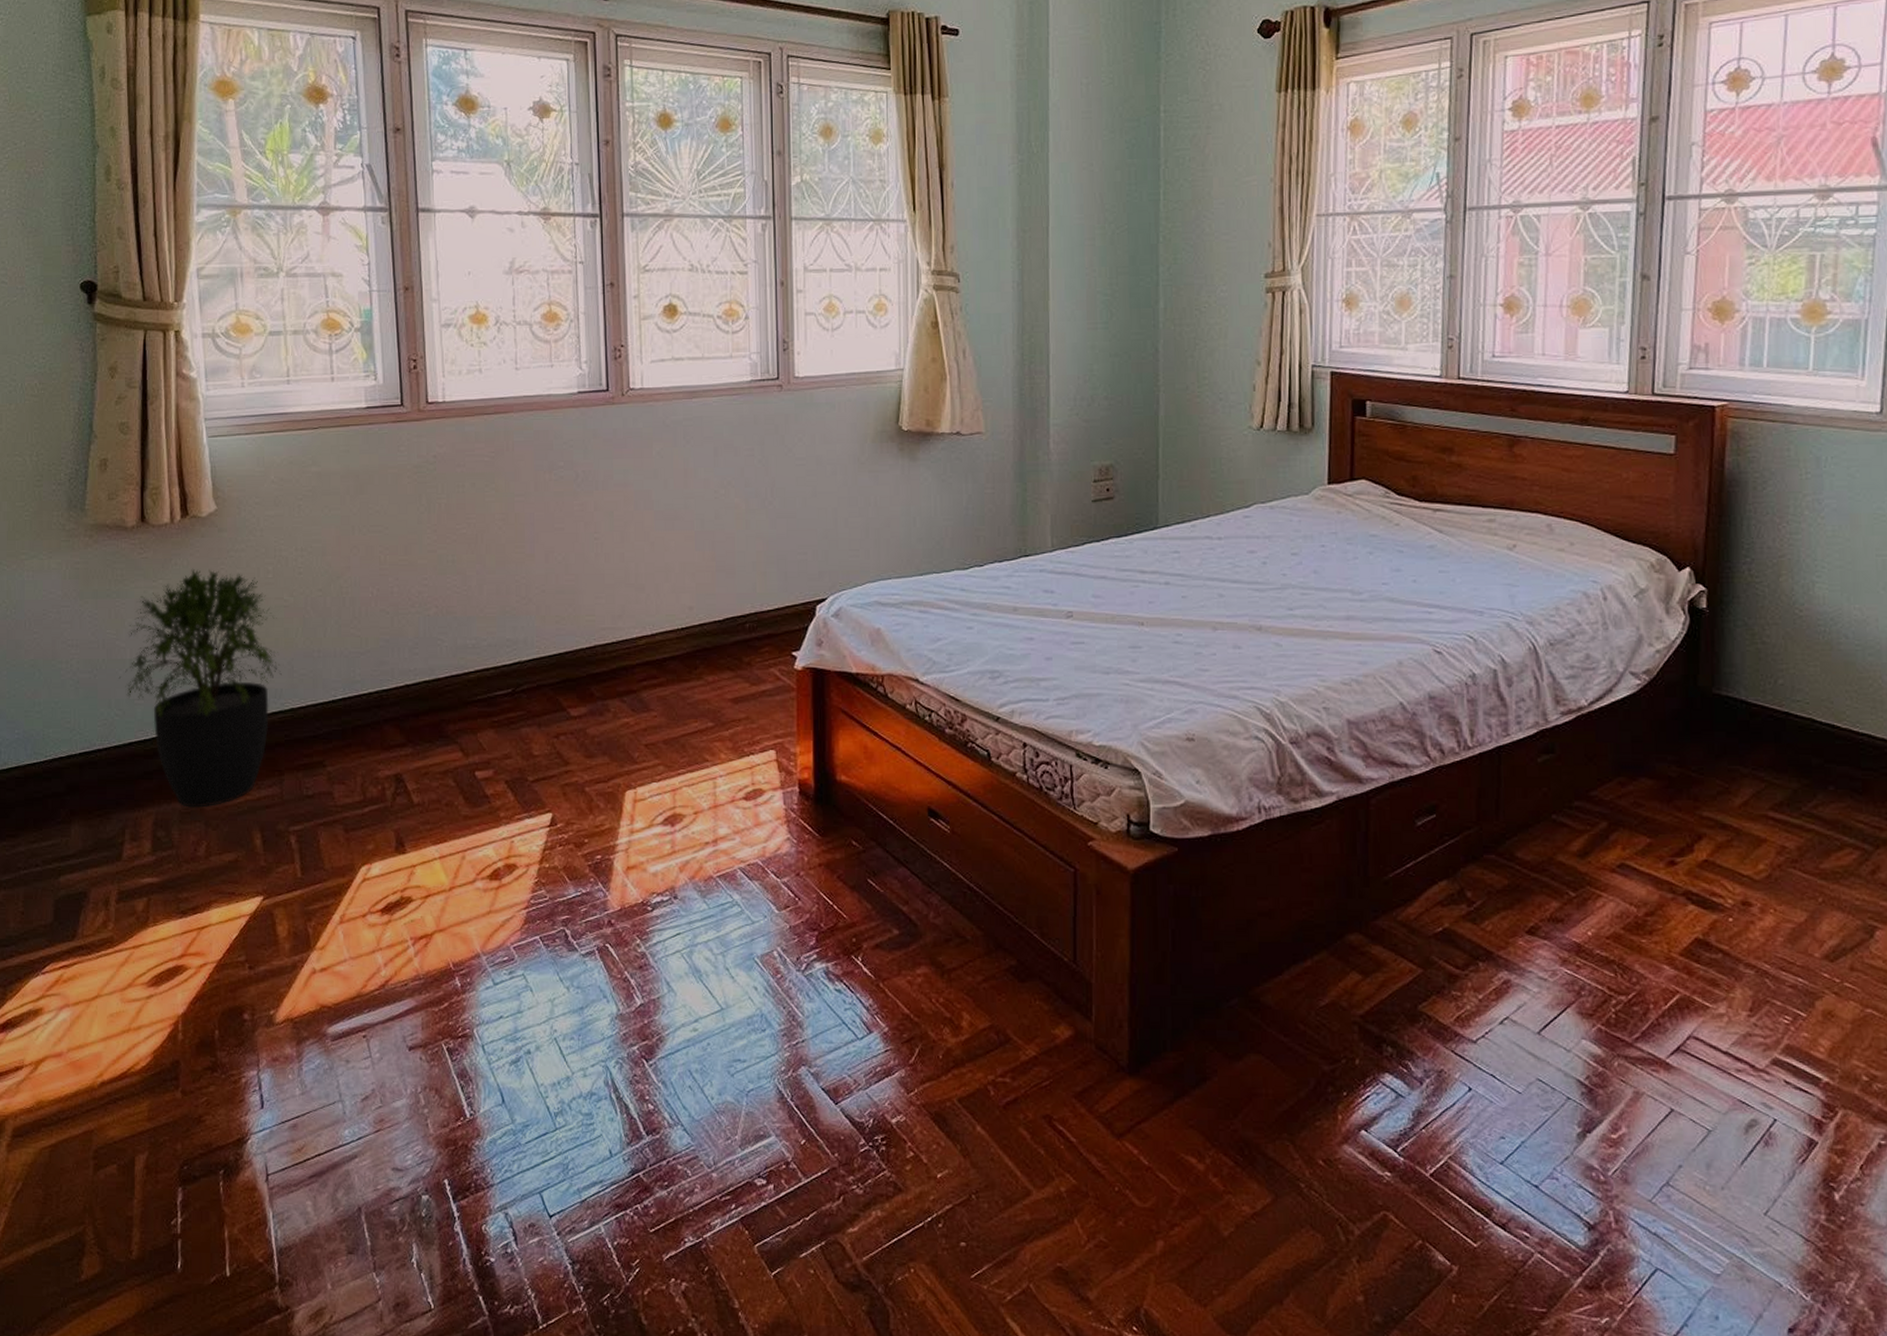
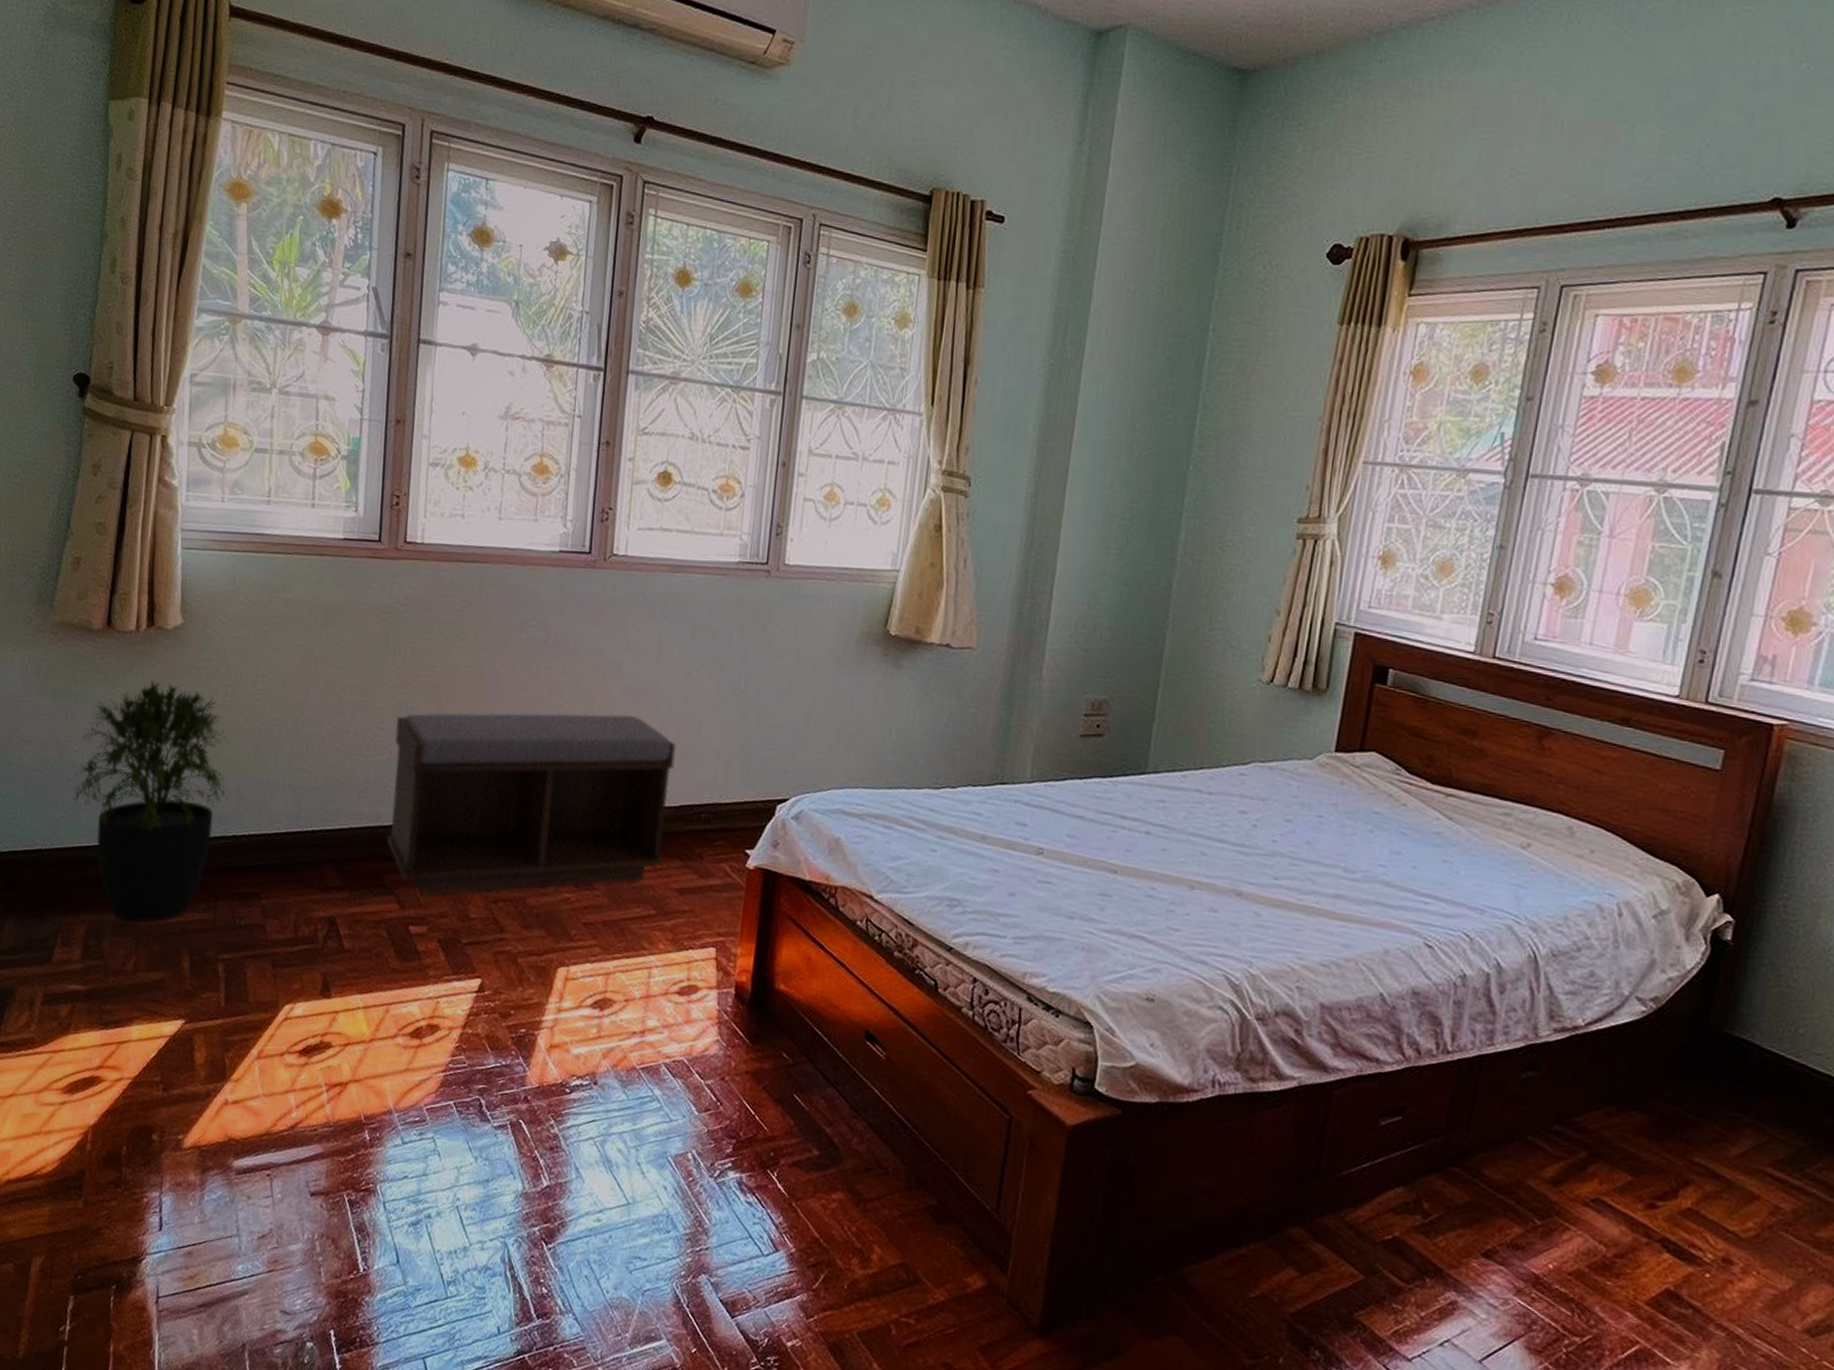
bench: none [438,540,716,741] -> present [387,712,676,896]

